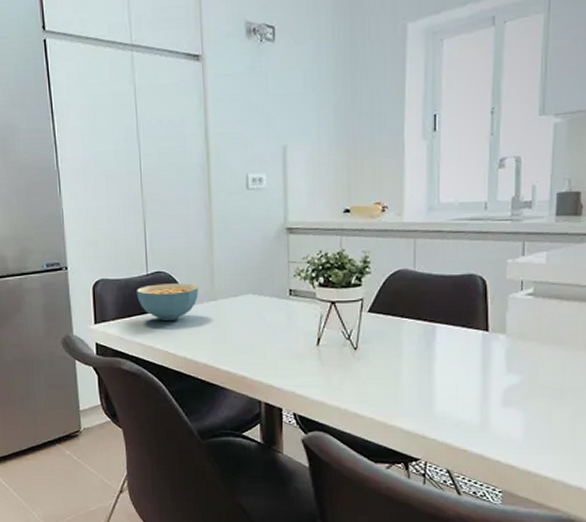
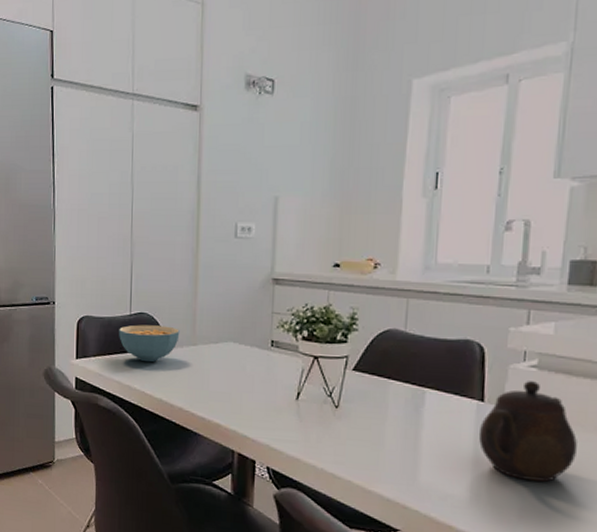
teapot: none [485,308,570,401] -> present [478,381,577,482]

